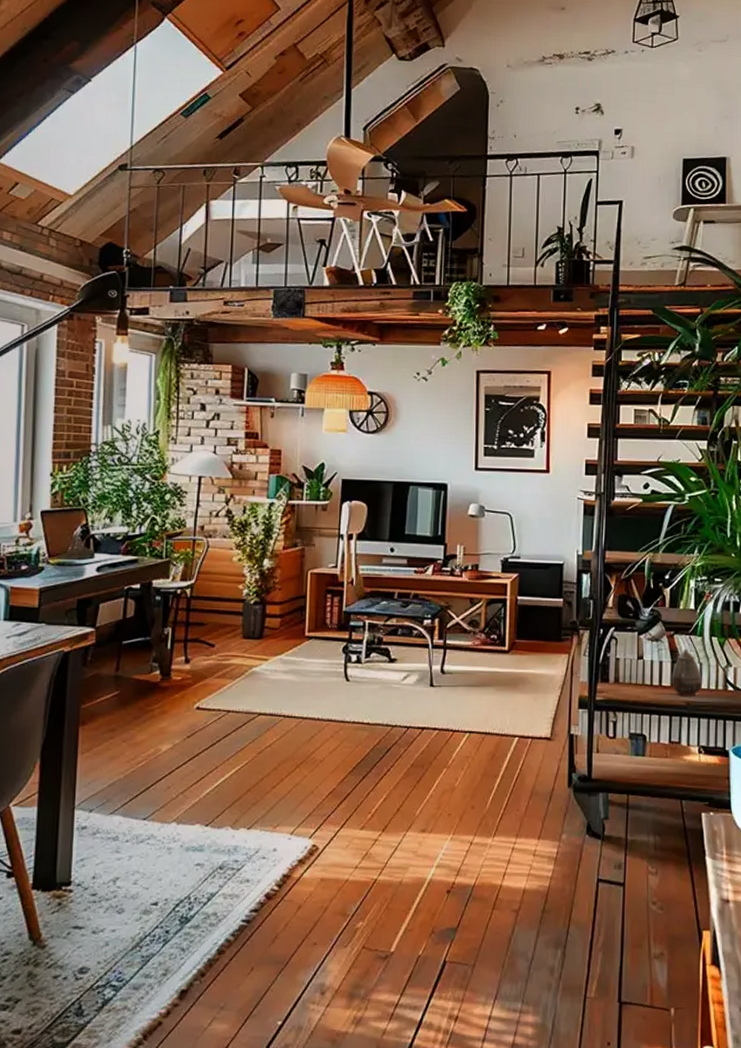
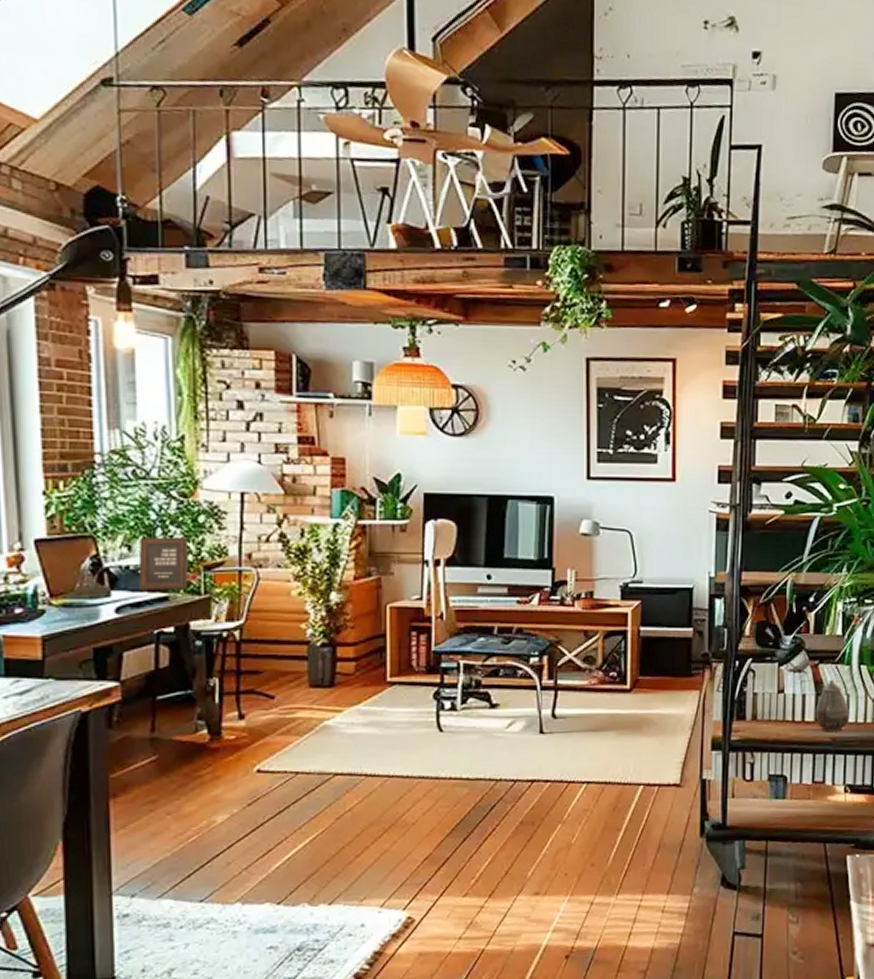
picture frame: none [116,511,156,554] -> present [138,537,189,590]

